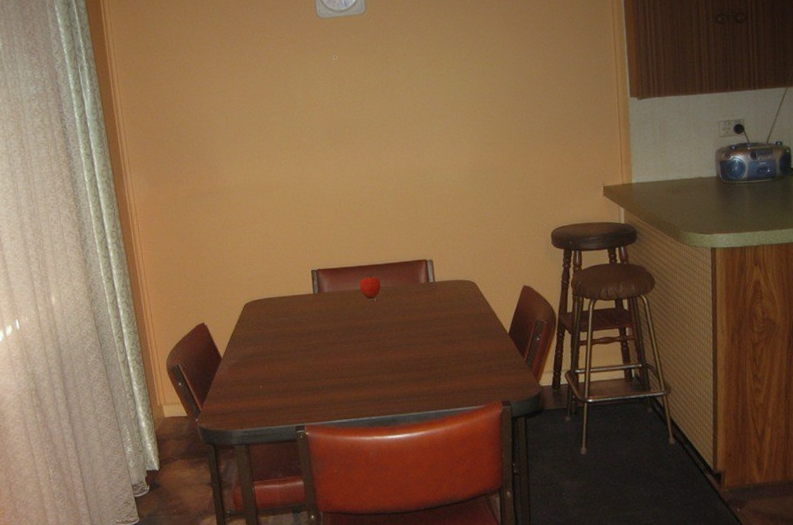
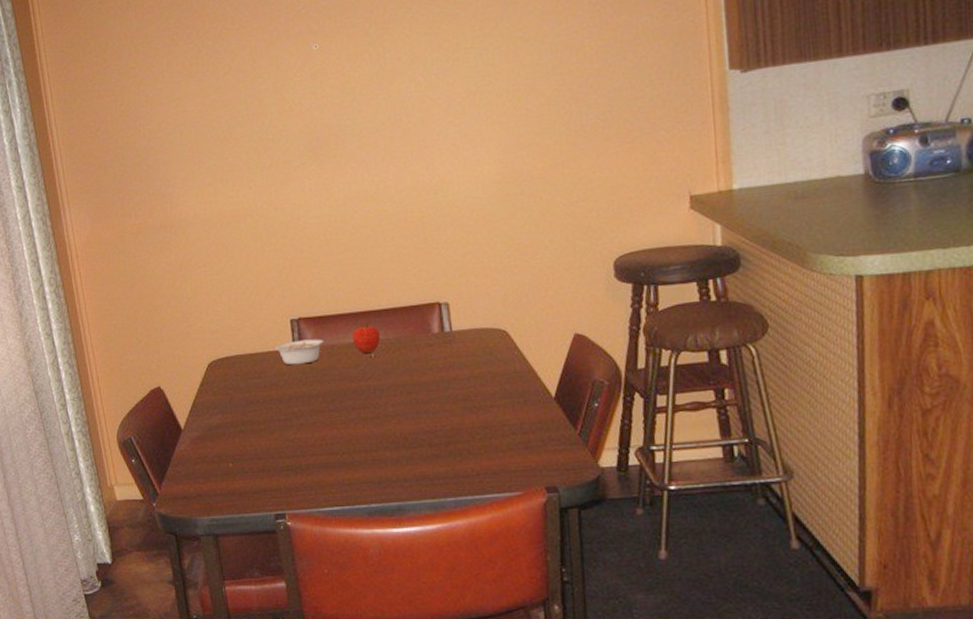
legume: none [298,286,341,307] -> present [274,339,329,365]

